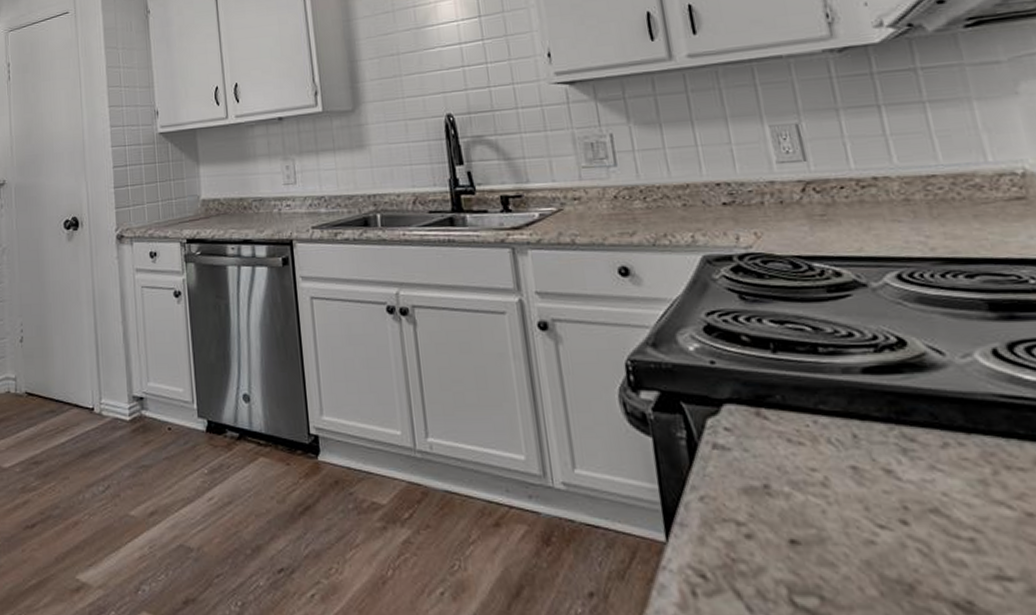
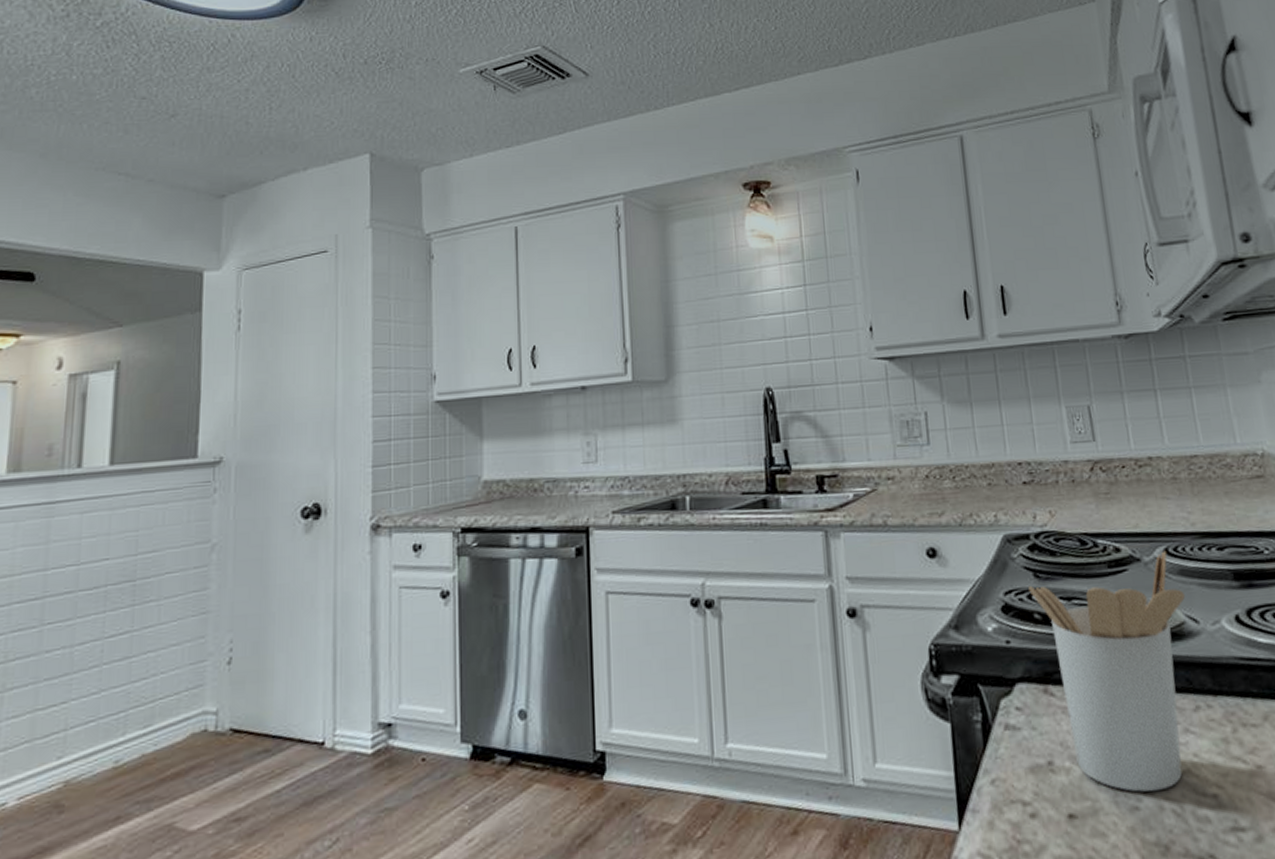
utensil holder: none [734,276,929,526] -> present [1029,551,1185,792]

